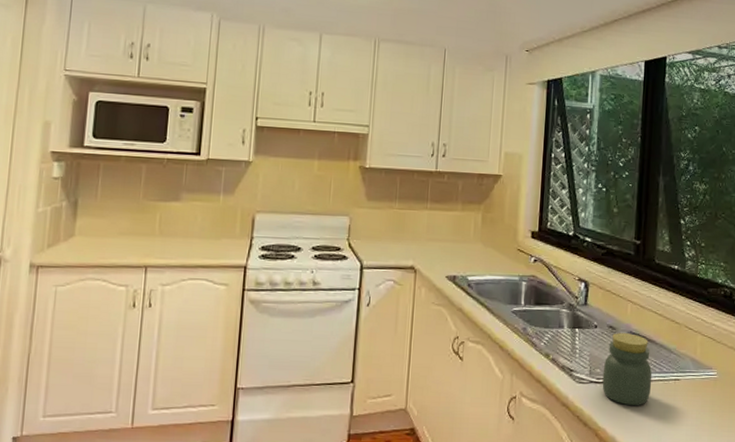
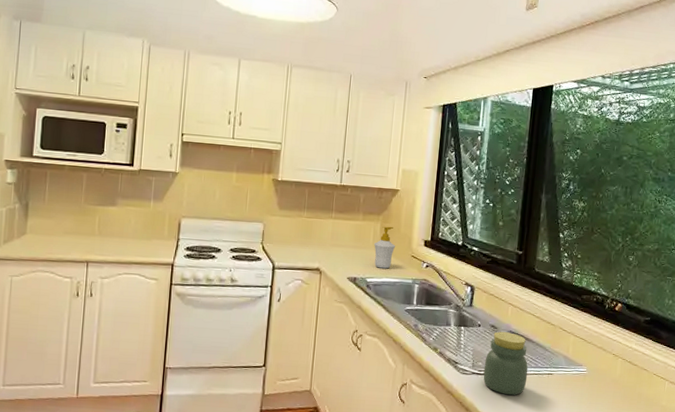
soap bottle: none [475,216,500,265] -> present [374,226,396,269]

